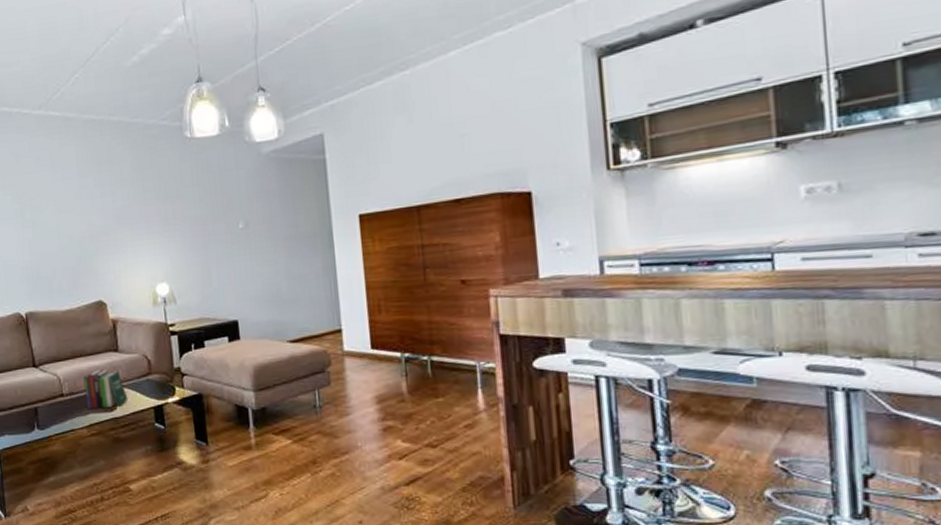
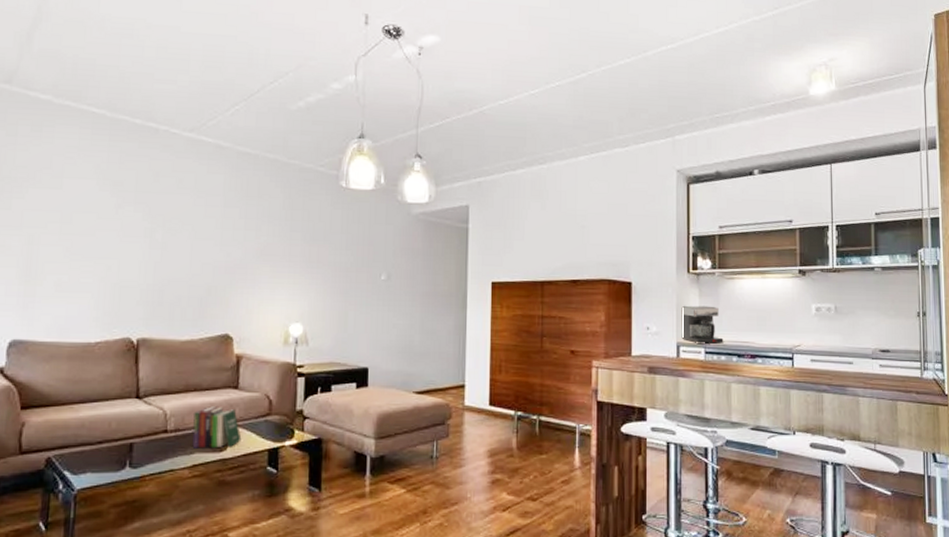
coffee maker: none [602,206,666,255] -> present [681,305,724,344]

